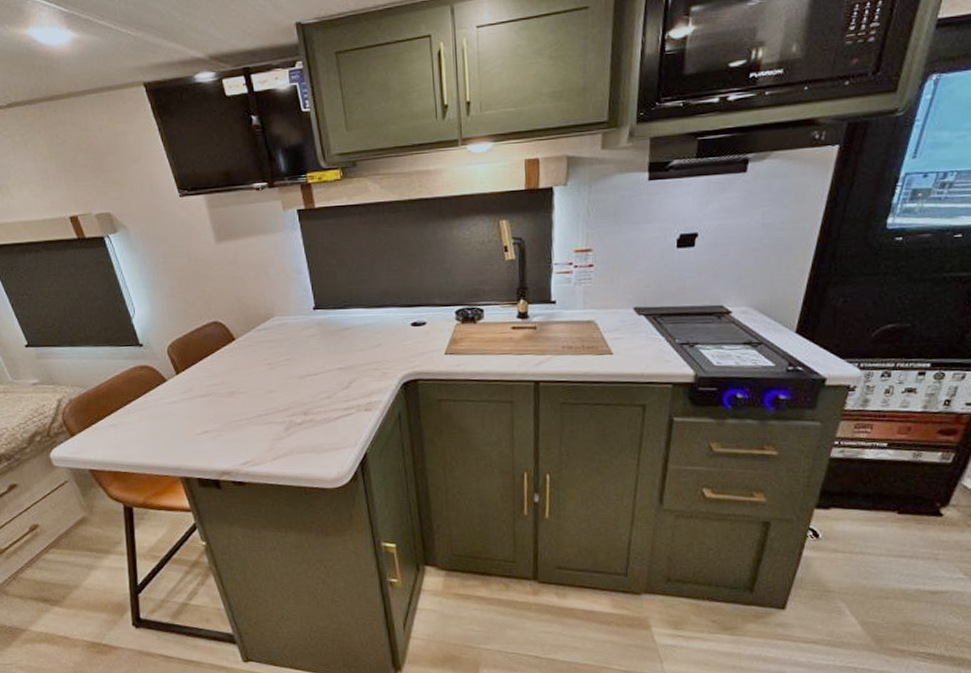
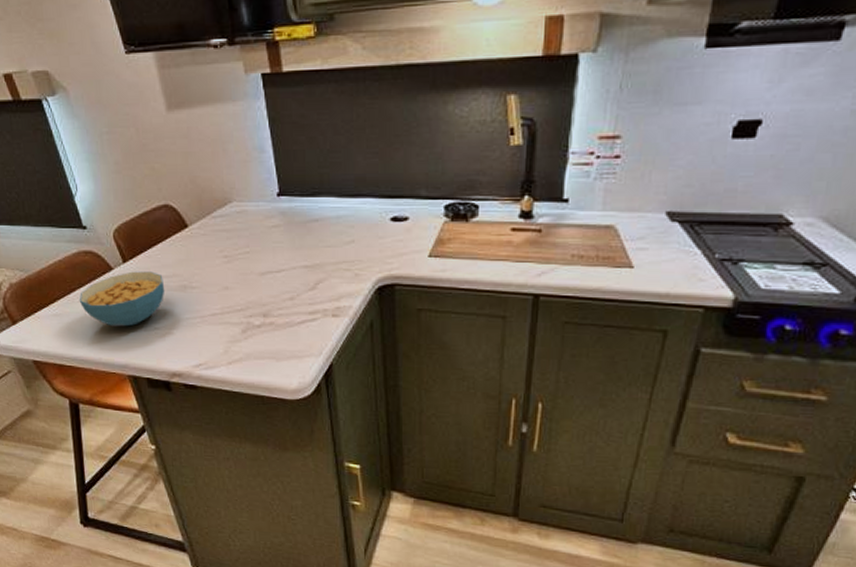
cereal bowl: none [134,381,215,433] -> present [79,271,165,327]

